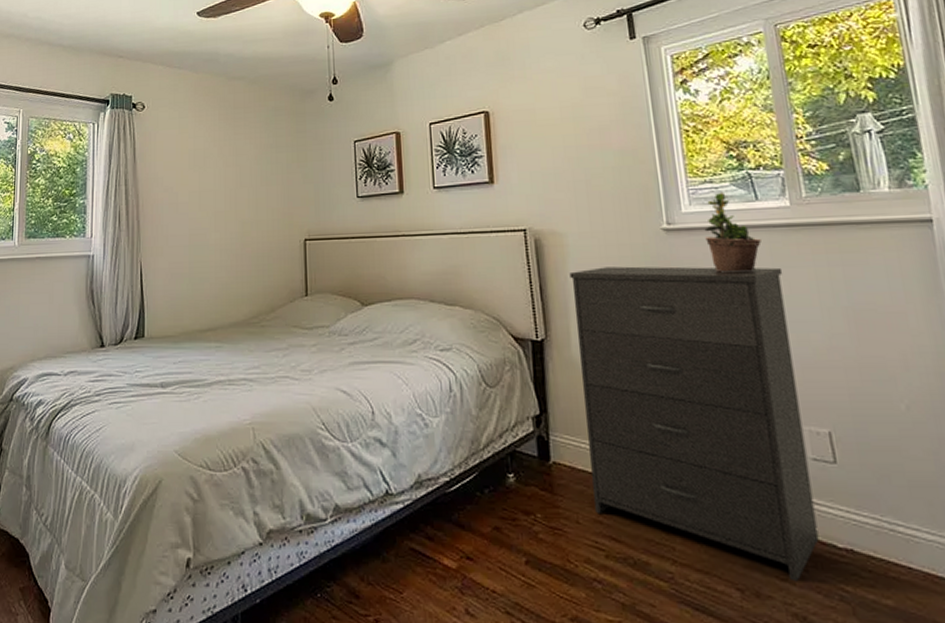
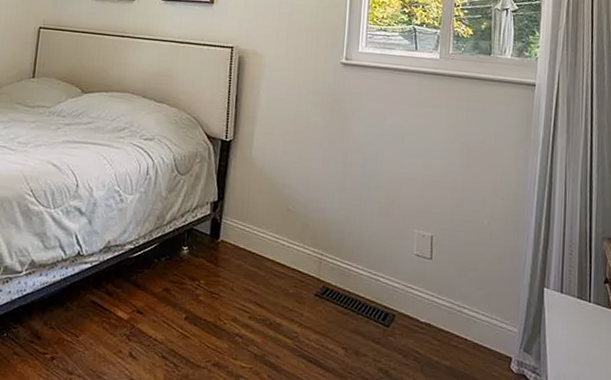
dresser: present [569,266,819,582] -> none [248,87,424,345]
potted plant: present [704,192,762,274] -> none [372,39,413,107]

